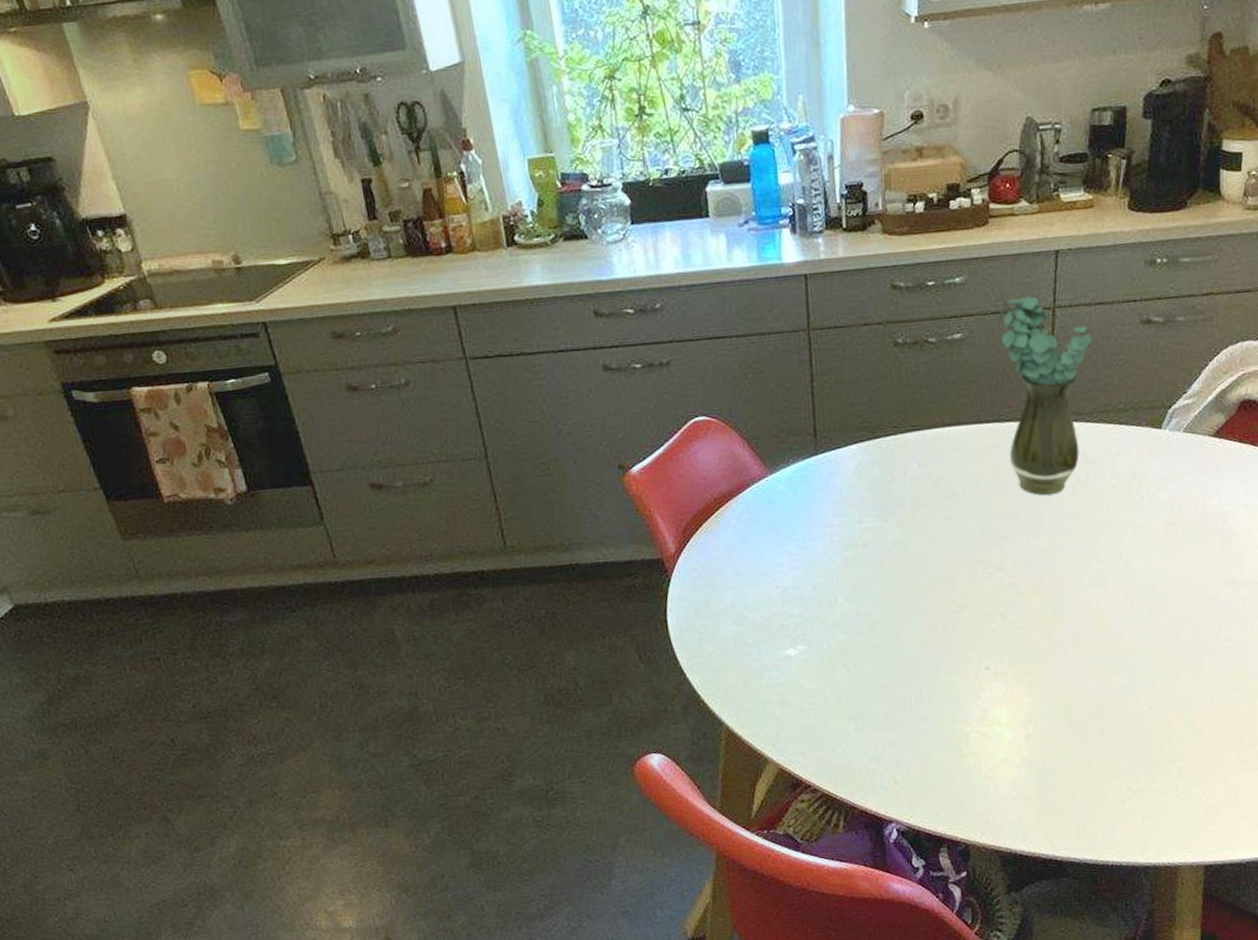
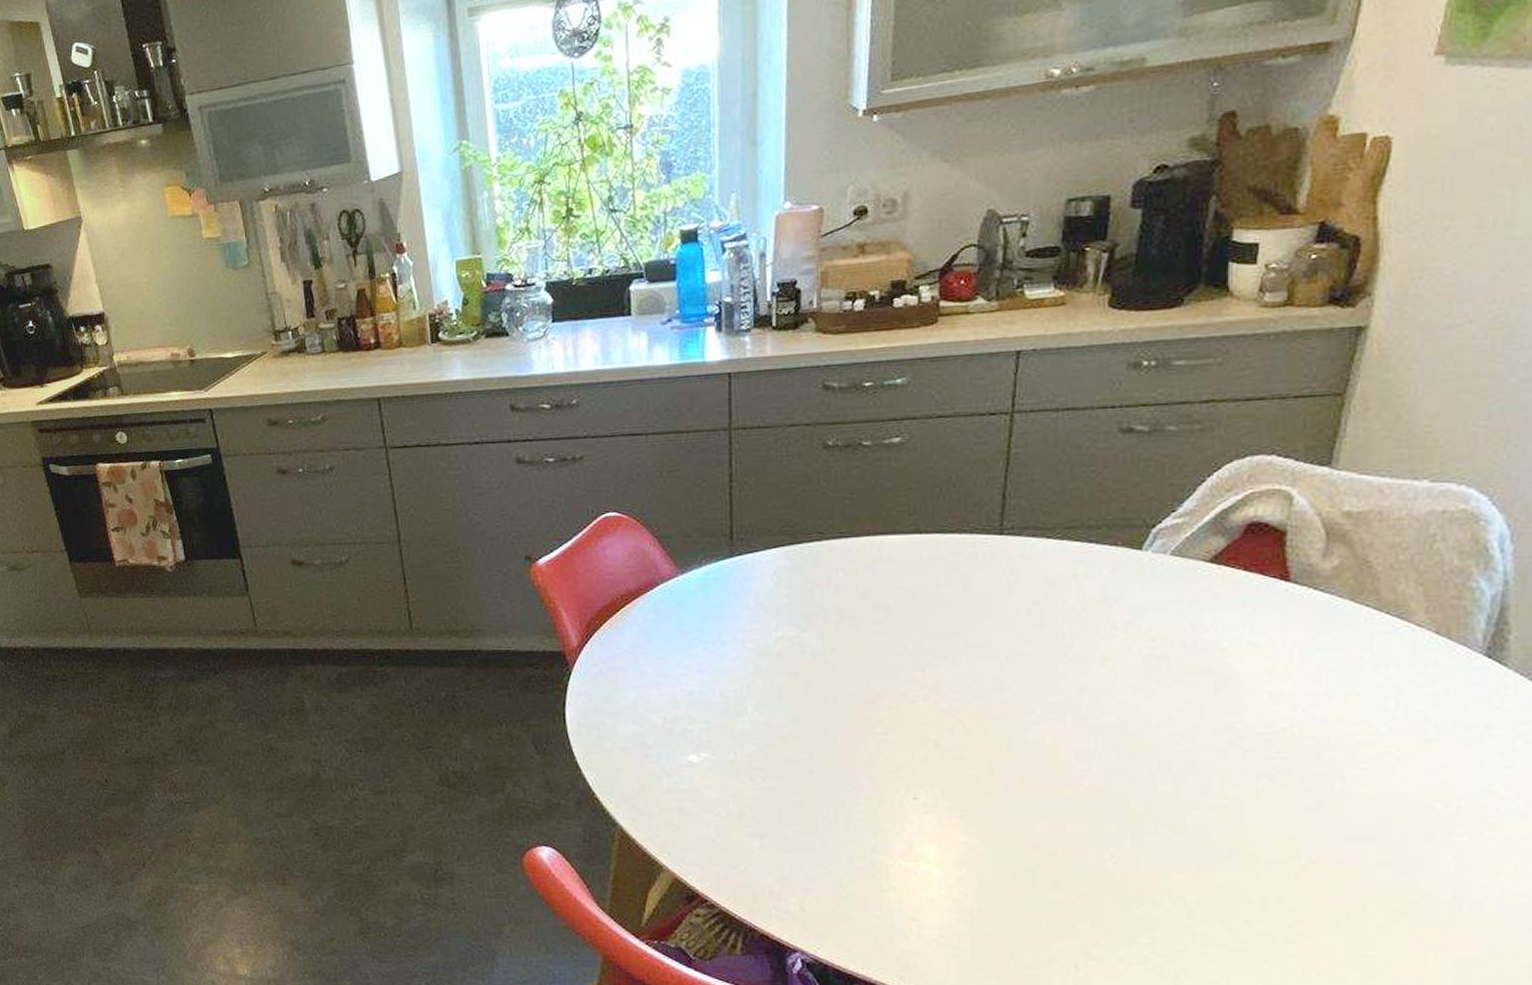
vase: present [999,290,1093,495] -> none [946,392,1059,615]

